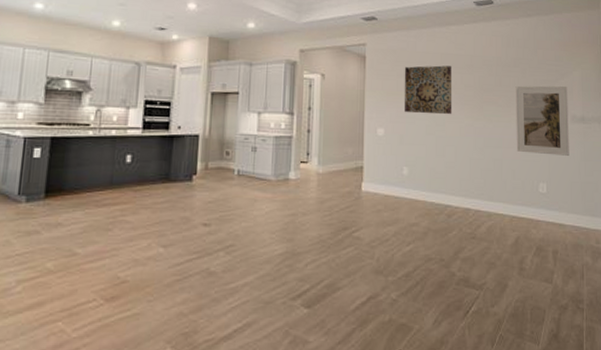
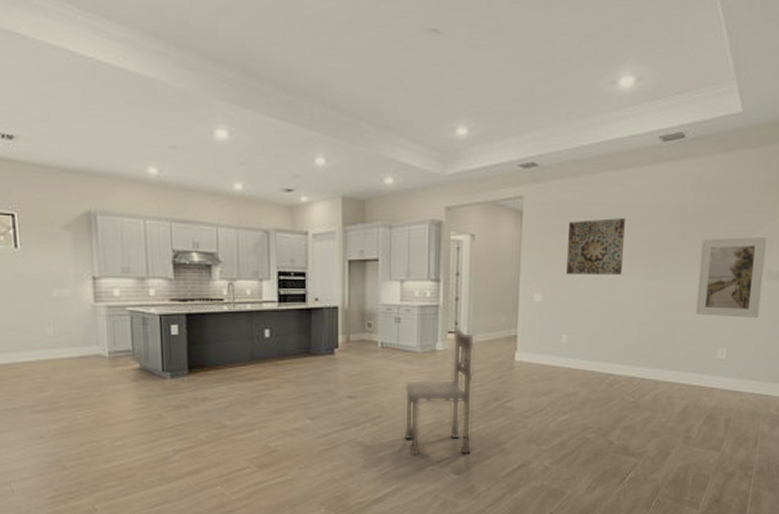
dining chair: none [255,157,324,289] -> present [403,327,474,457]

